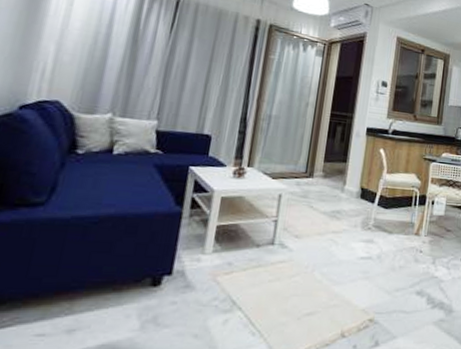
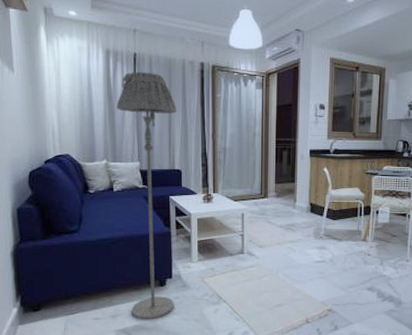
floor lamp: none [99,16,220,336] -> present [117,71,177,320]

